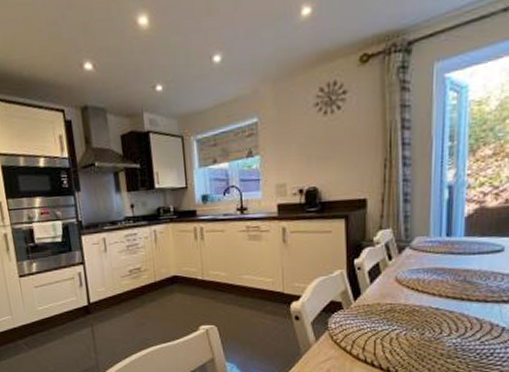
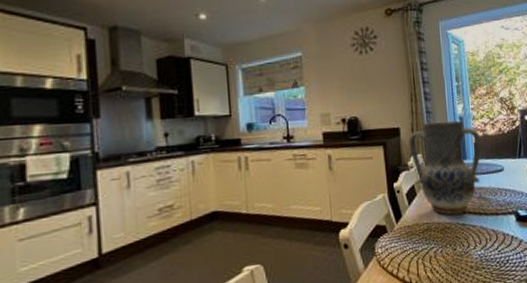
vase: none [377,190,477,298] -> present [409,120,482,215]

